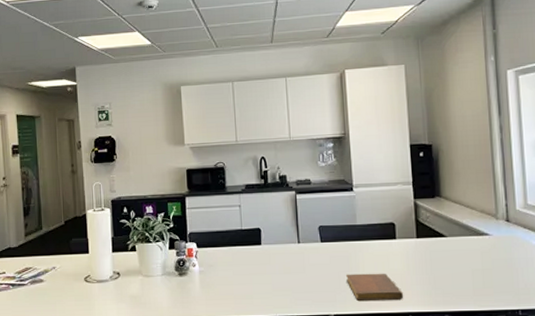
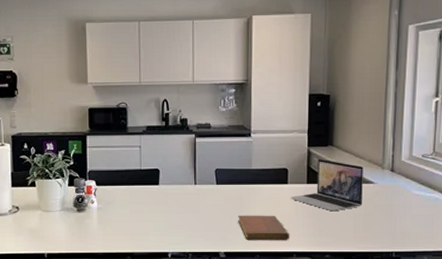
laptop: none [400,211,479,267] -> present [290,158,364,212]

